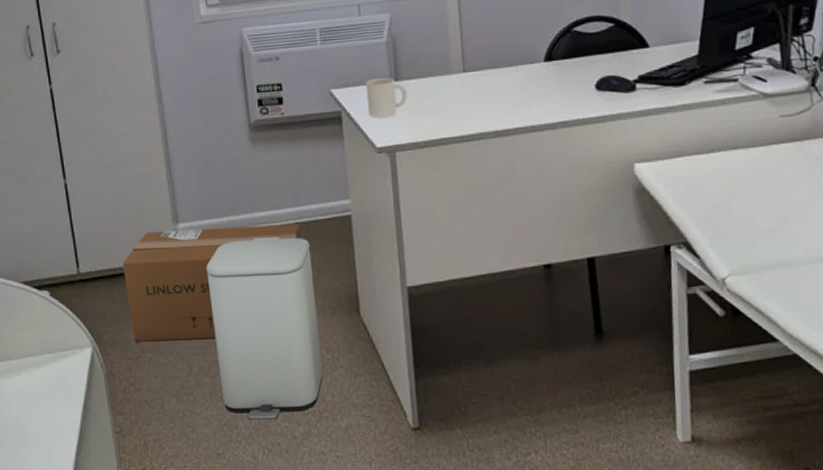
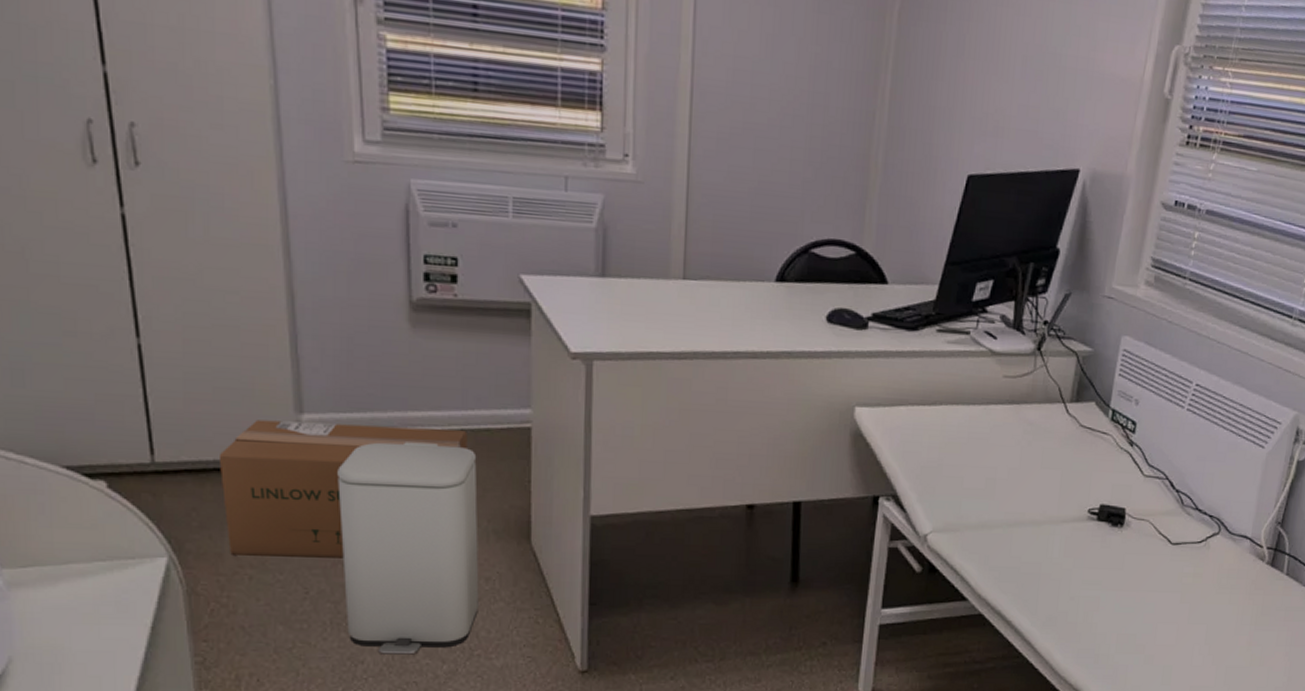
mug: present [366,77,408,119] -> none [564,269,615,319]

